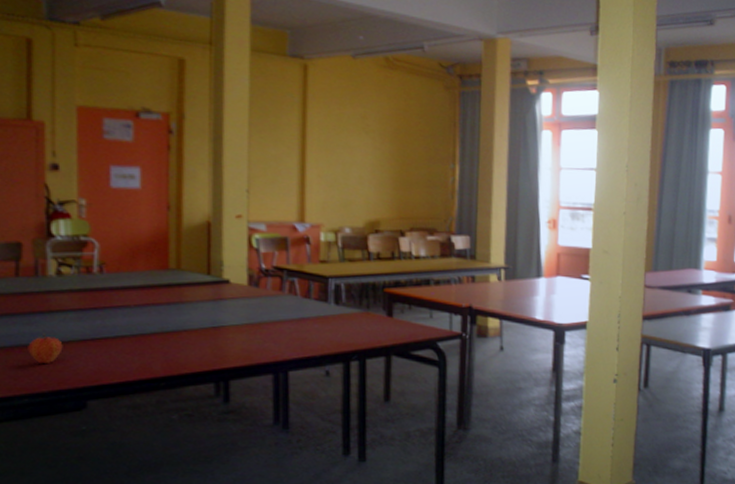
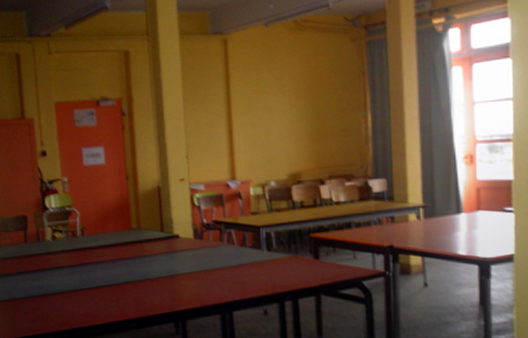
fruit: present [28,332,63,365] -> none [38,285,62,311]

